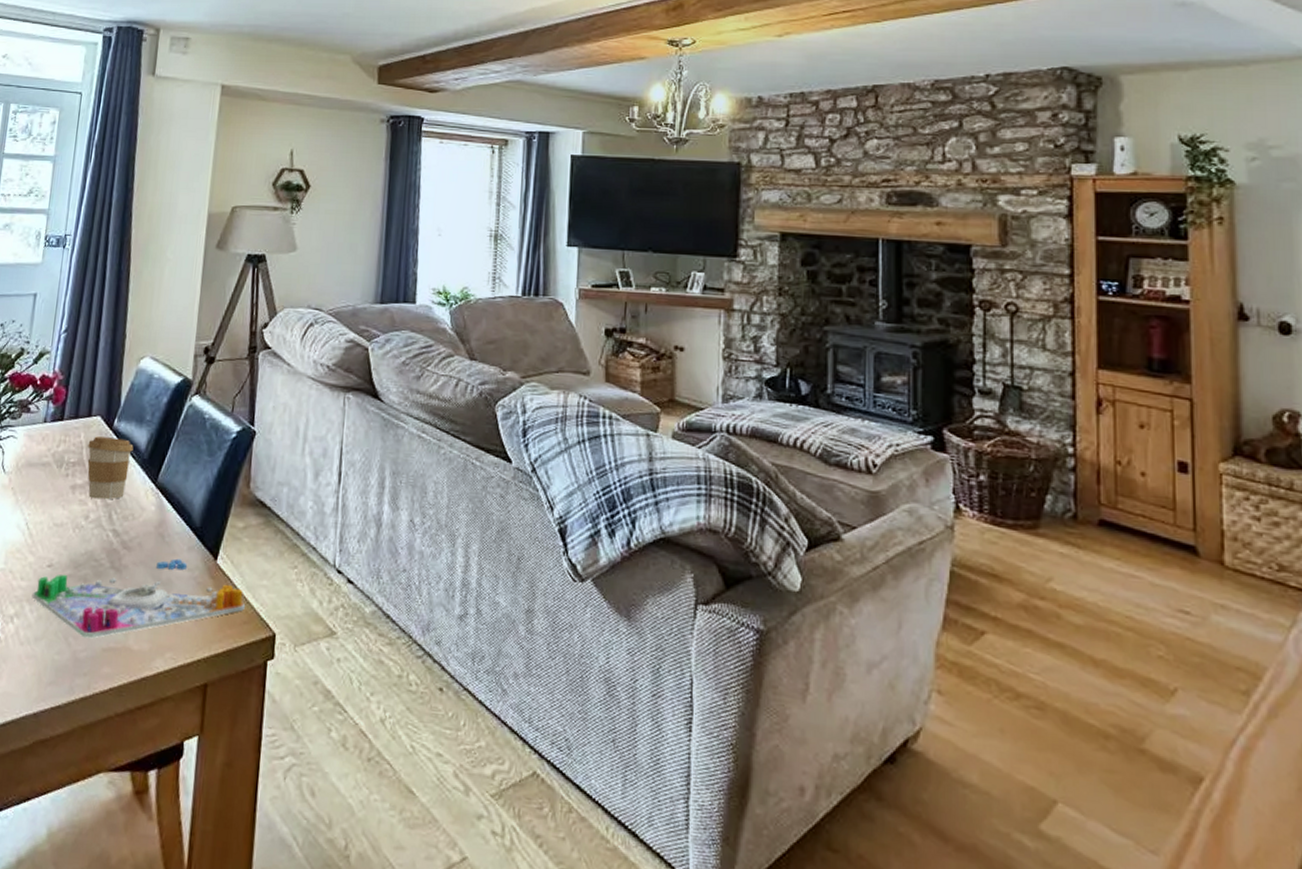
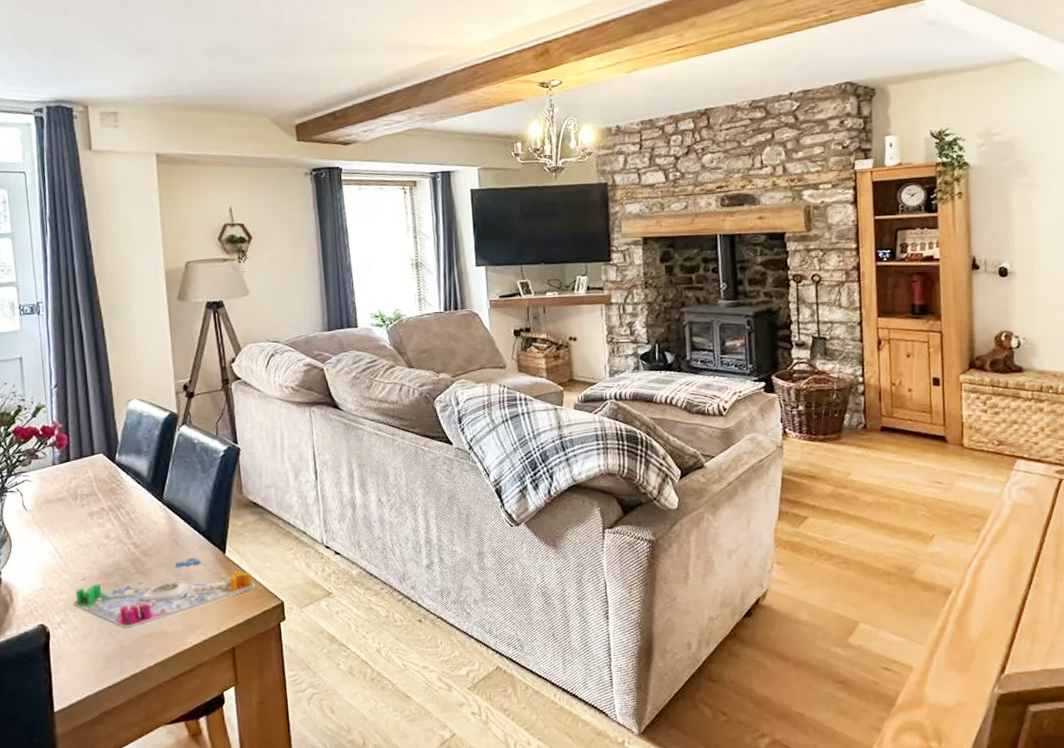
coffee cup: present [87,436,134,500] -> none [96,469,137,521]

